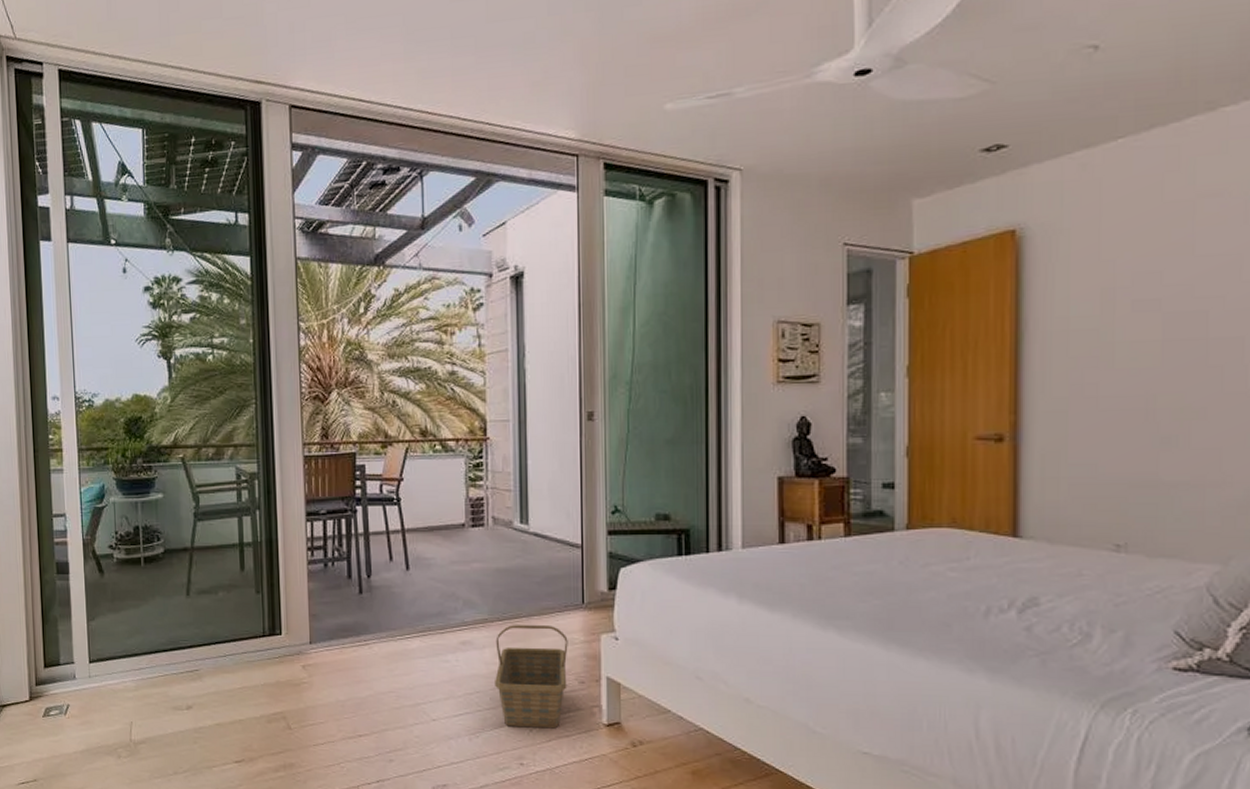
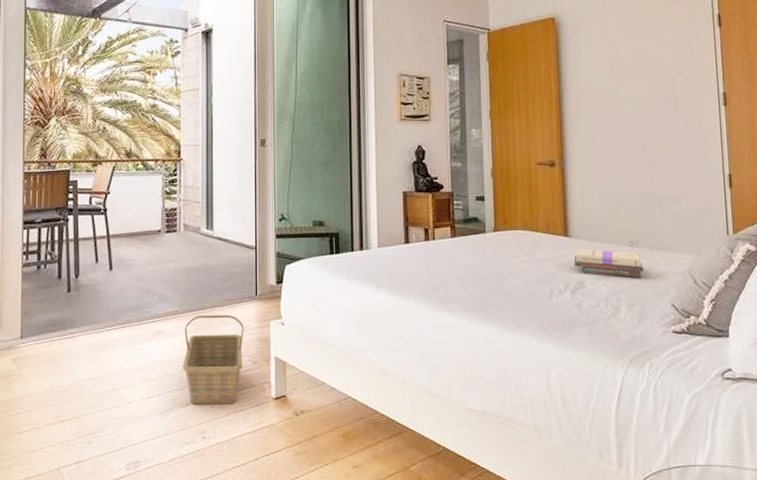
books: none [1026,554,1134,594] -> present [574,249,644,278]

